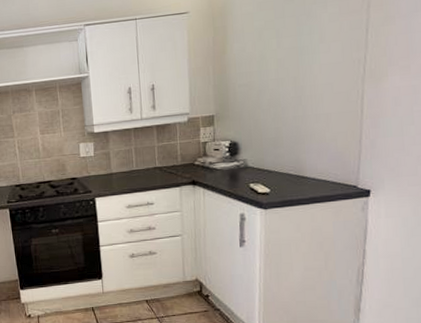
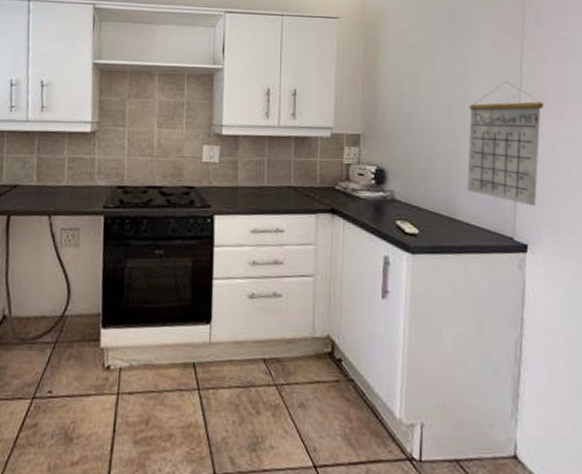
calendar: none [313,46,389,157] -> present [467,82,544,206]

